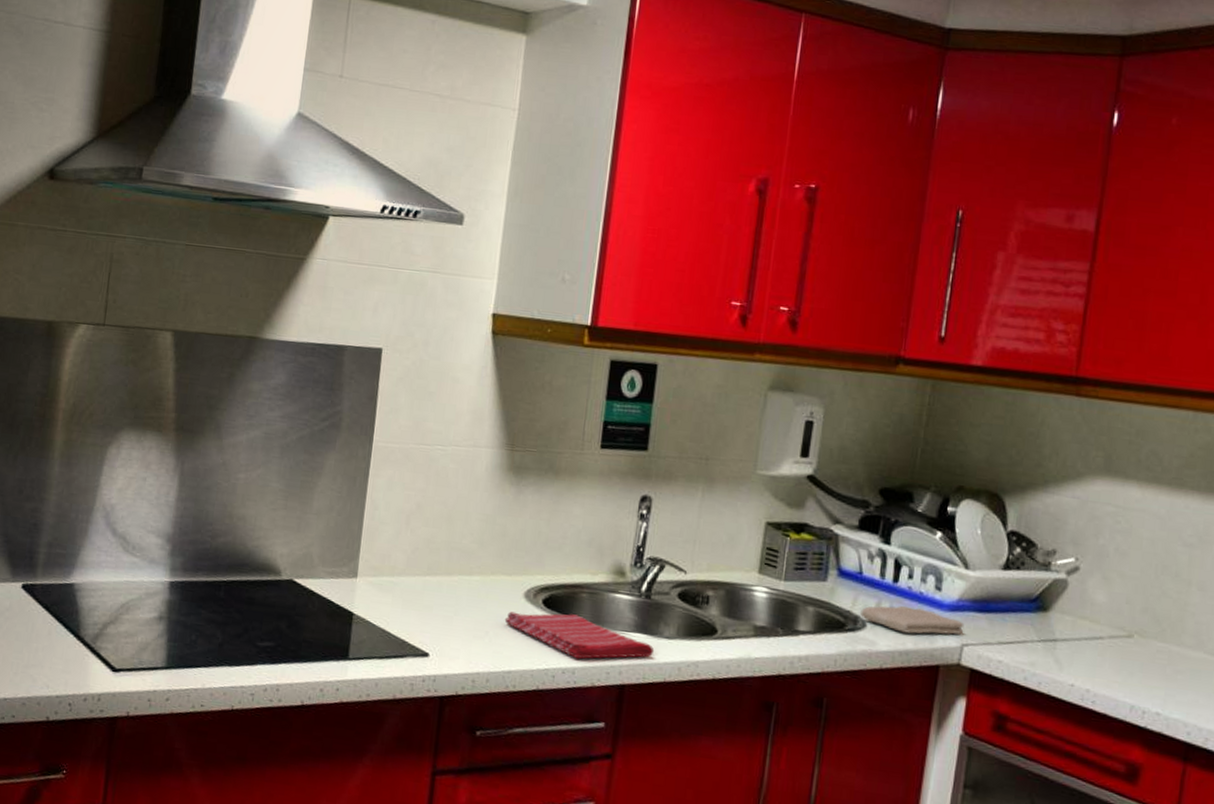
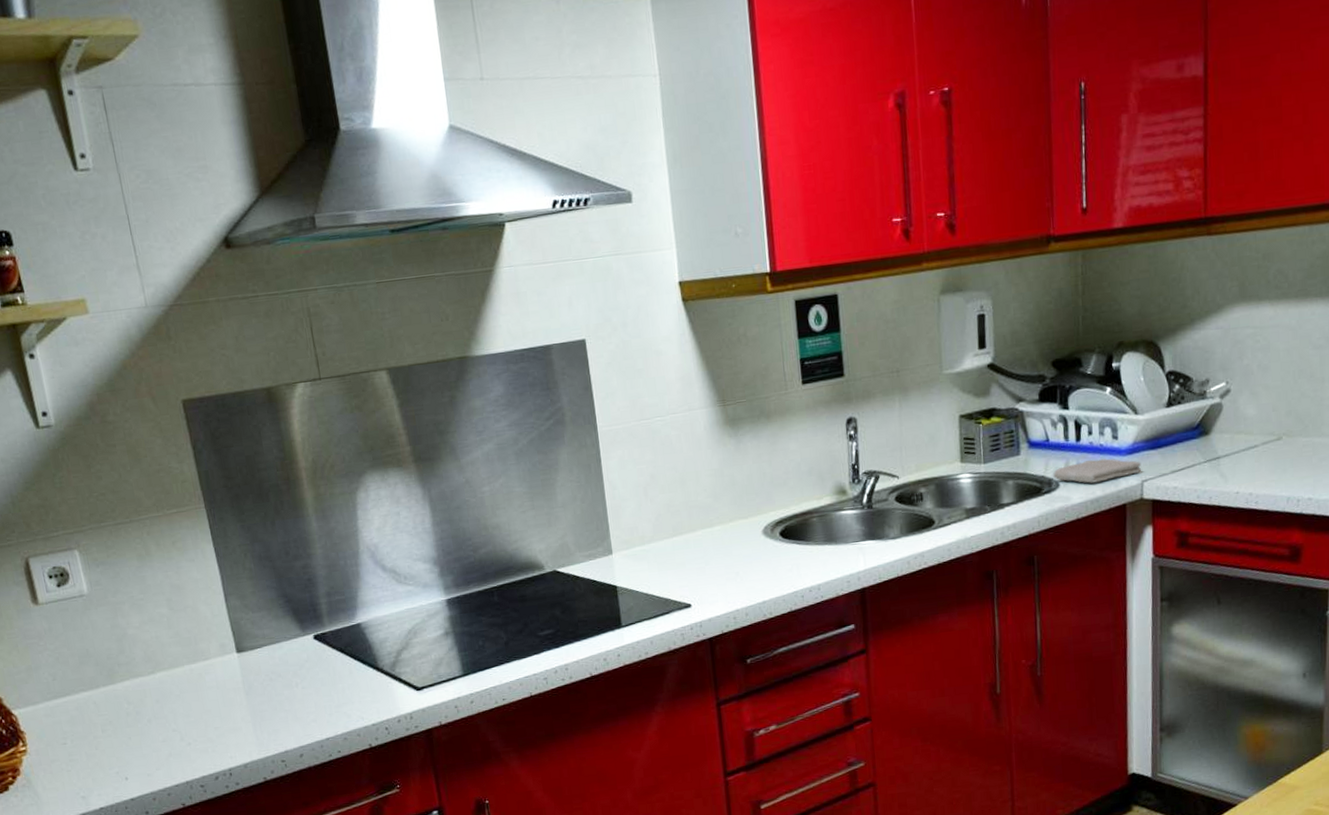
dish towel: present [504,611,655,659] -> none [750,538,885,577]

